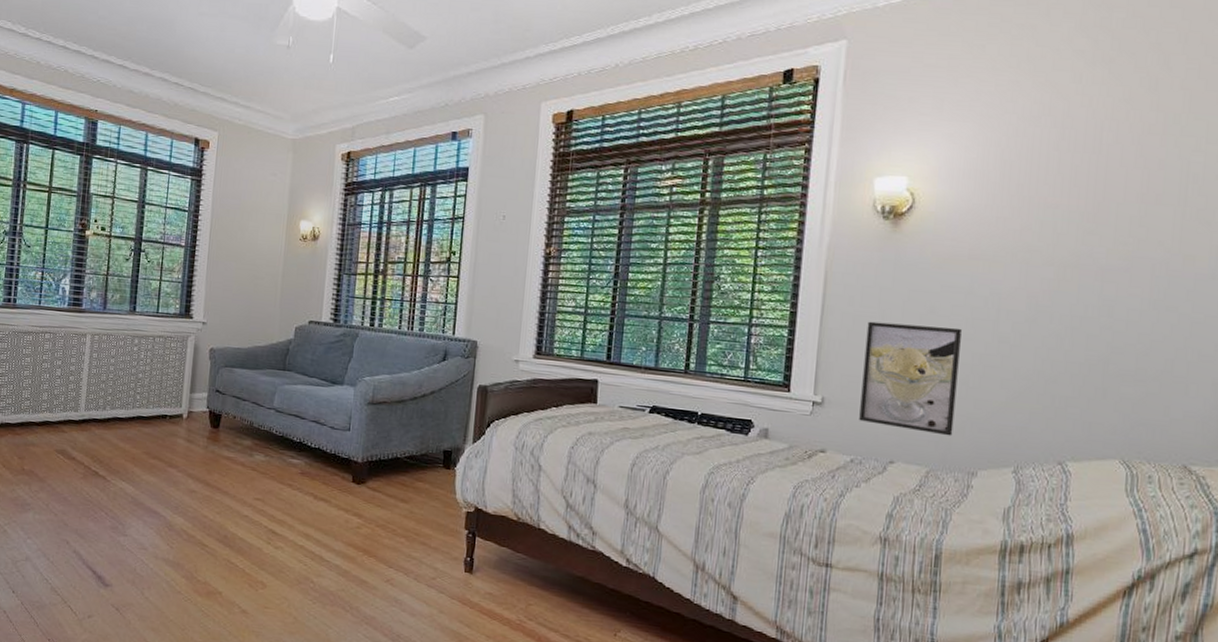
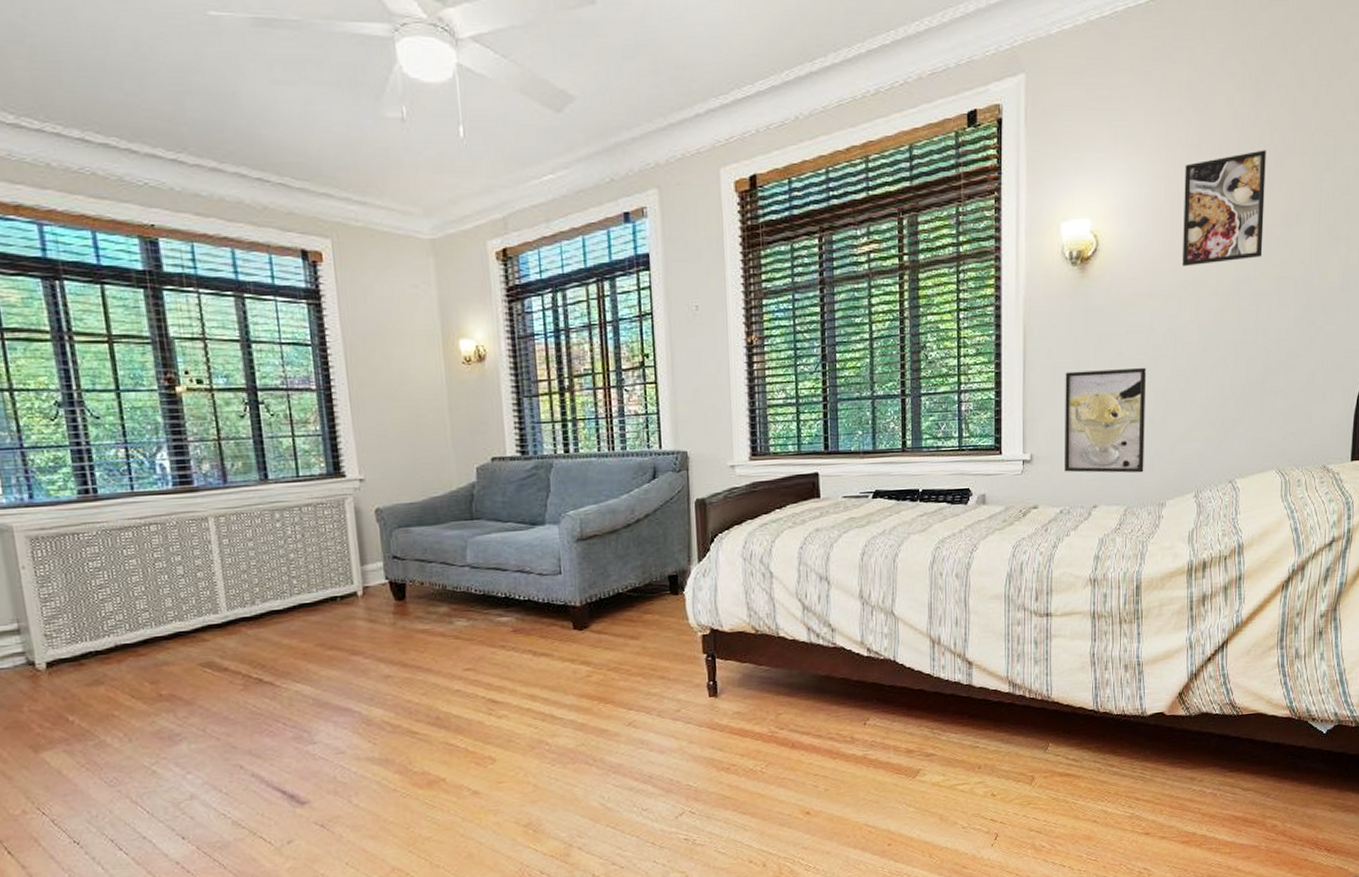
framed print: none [1012,126,1120,234] -> present [1183,150,1266,267]

